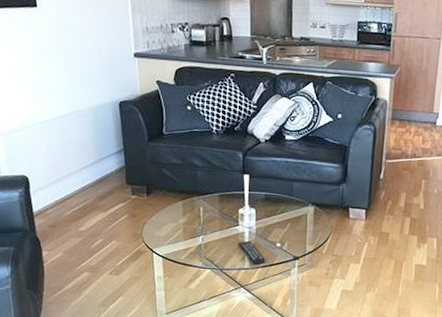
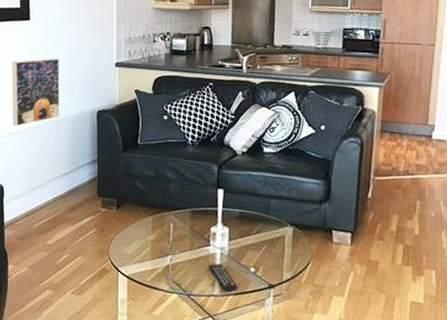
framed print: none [22,47,81,118] -> present [11,58,60,127]

